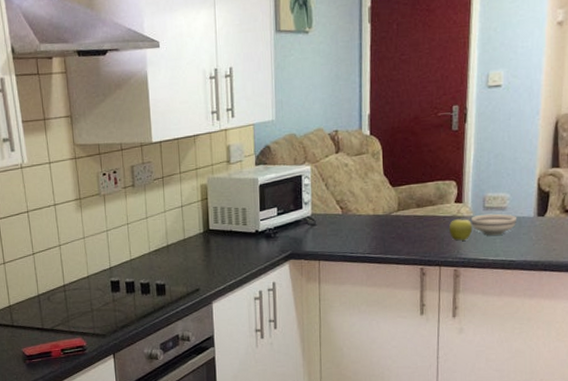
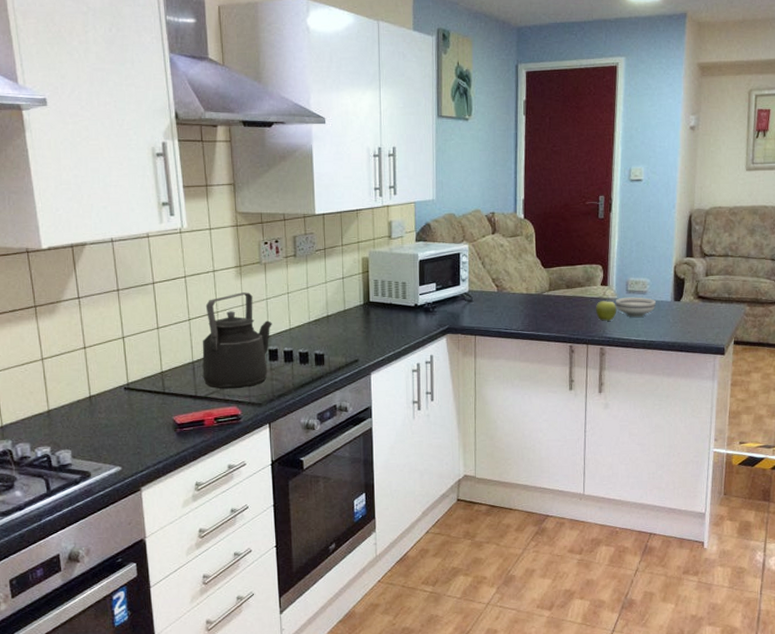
kettle: none [46,224,113,321] -> present [202,292,272,388]

